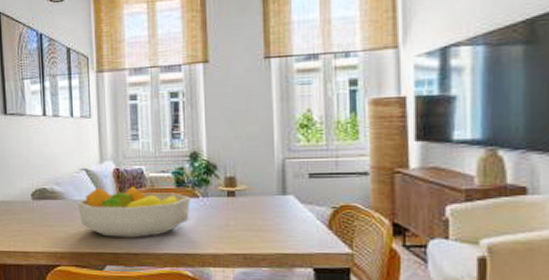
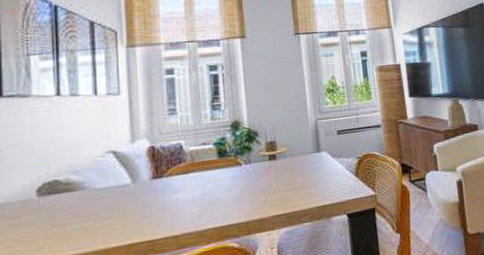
fruit bowl: present [77,187,191,238] -> none [101,164,234,224]

